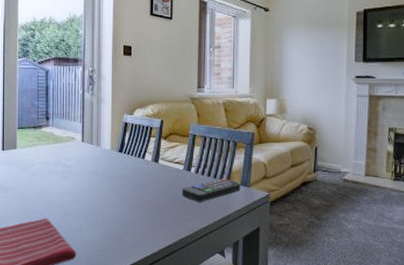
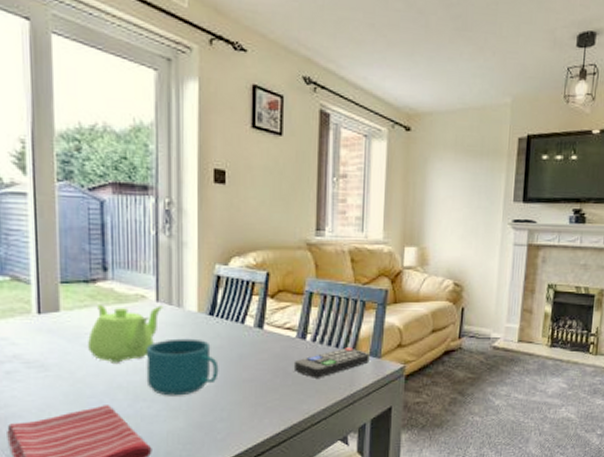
teapot: none [34,144,87,187] -> present [87,305,163,363]
cup: none [74,169,126,213] -> present [146,338,219,396]

